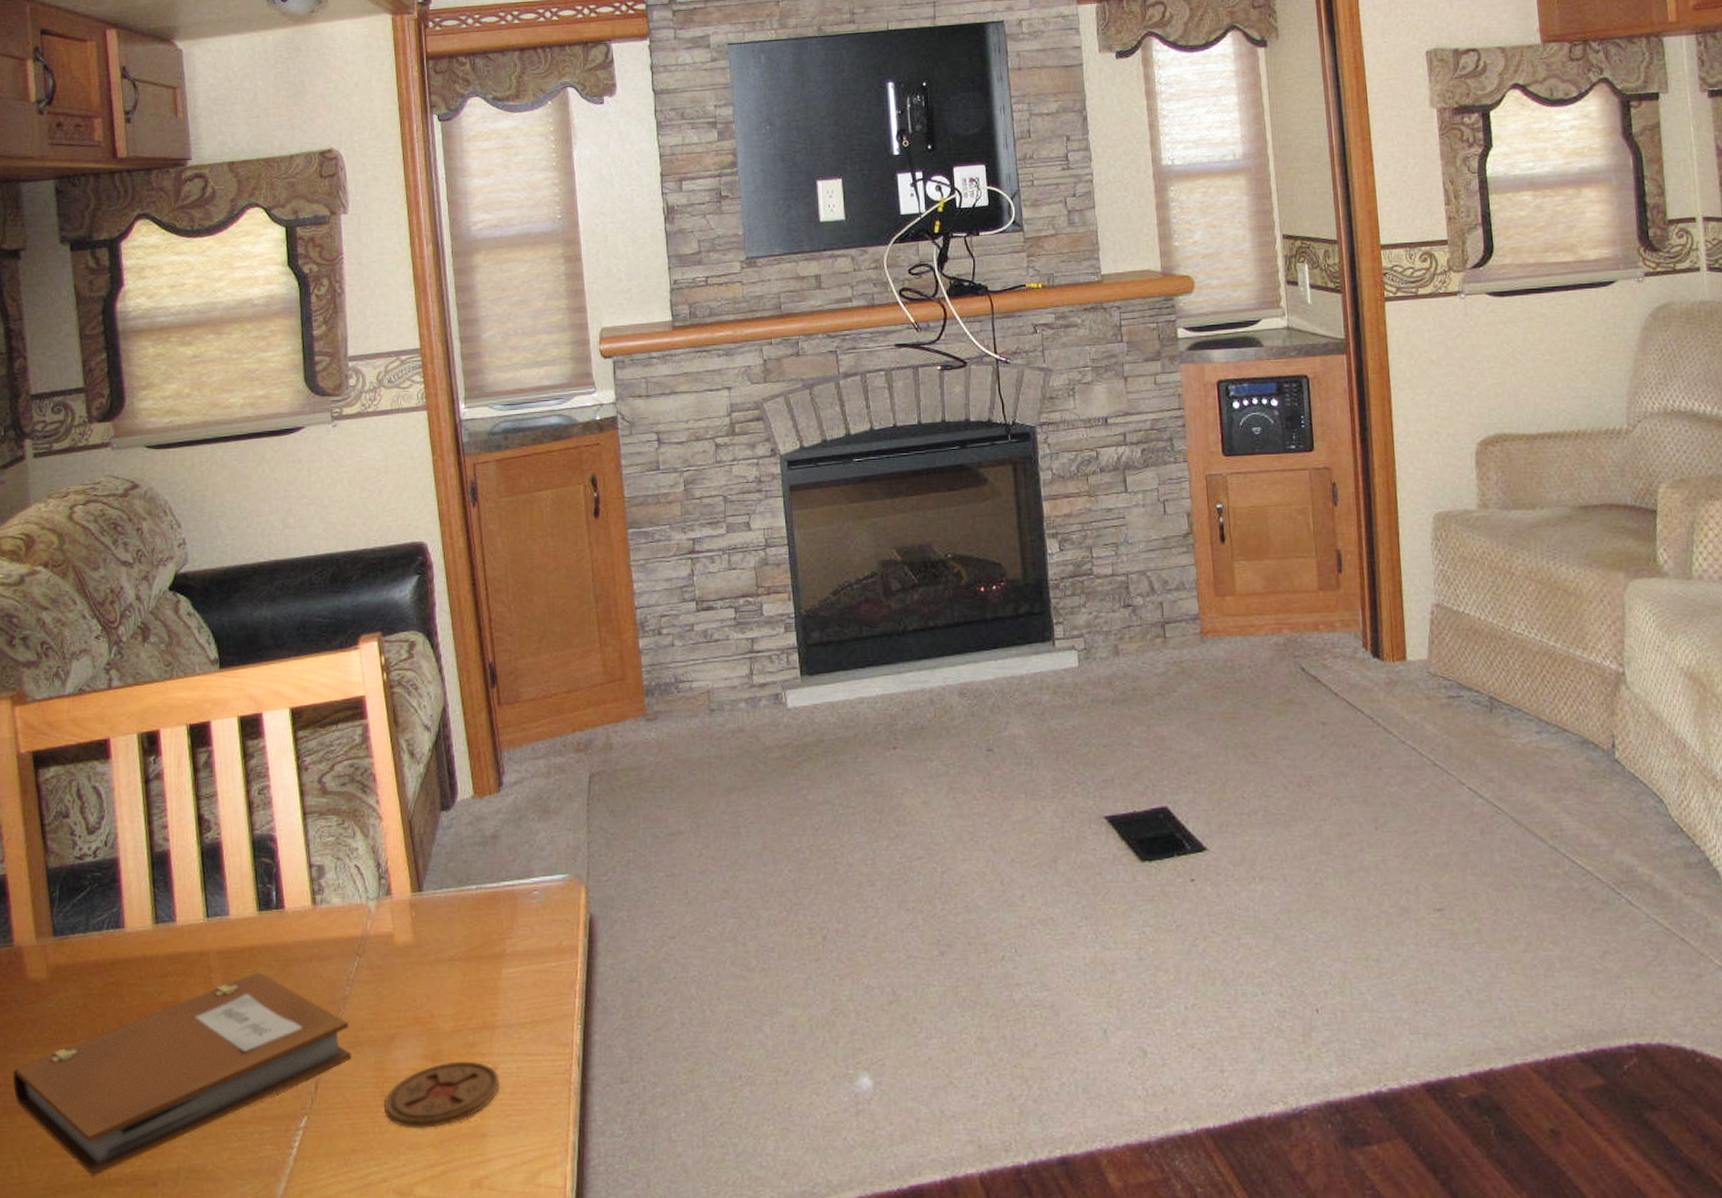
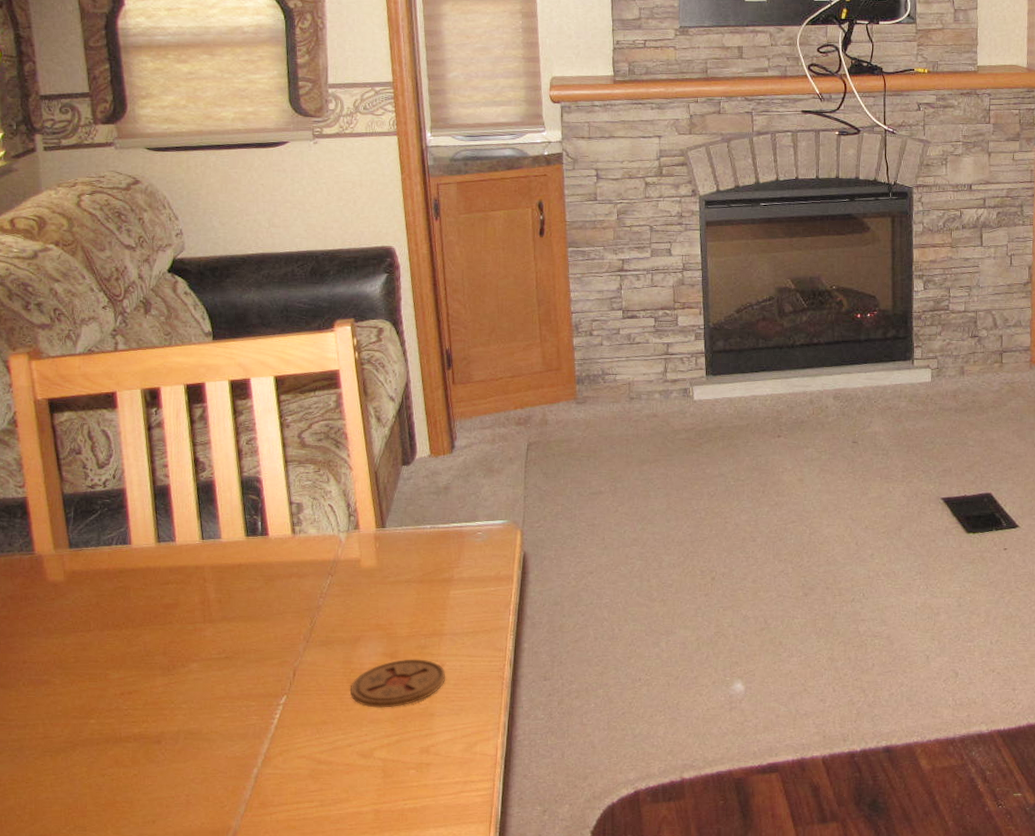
notebook: present [12,972,352,1177] -> none [36,584,324,735]

